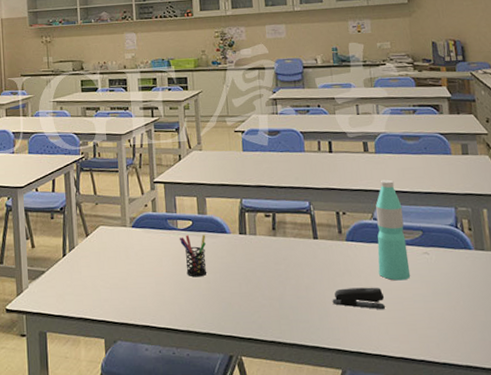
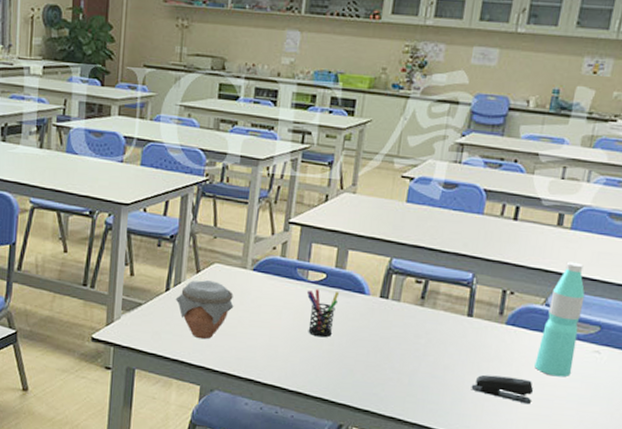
jar: none [72,242,121,296] -> present [175,280,234,340]

